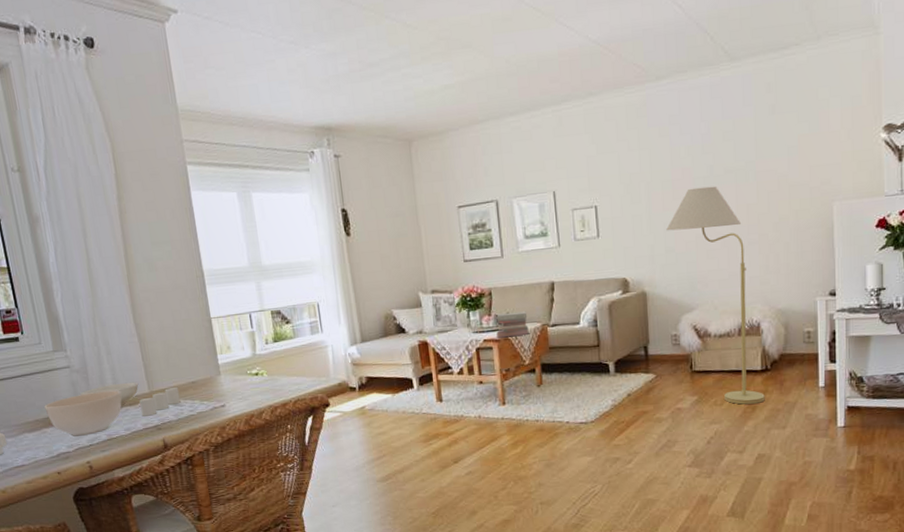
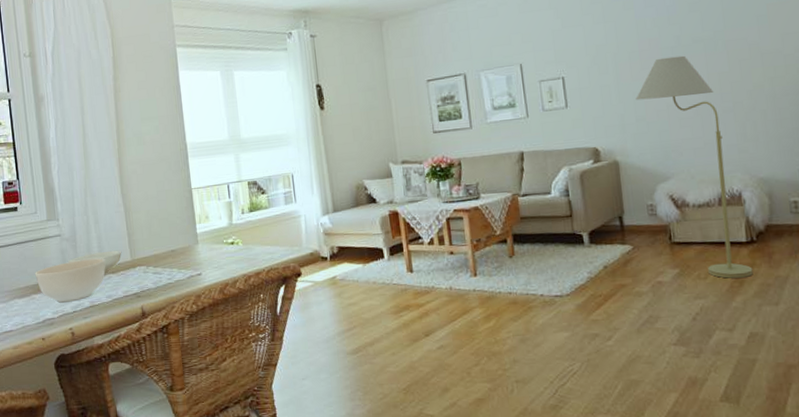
candle: present [139,387,181,418] -> none [121,256,160,285]
books: present [496,311,529,338] -> none [466,181,500,208]

